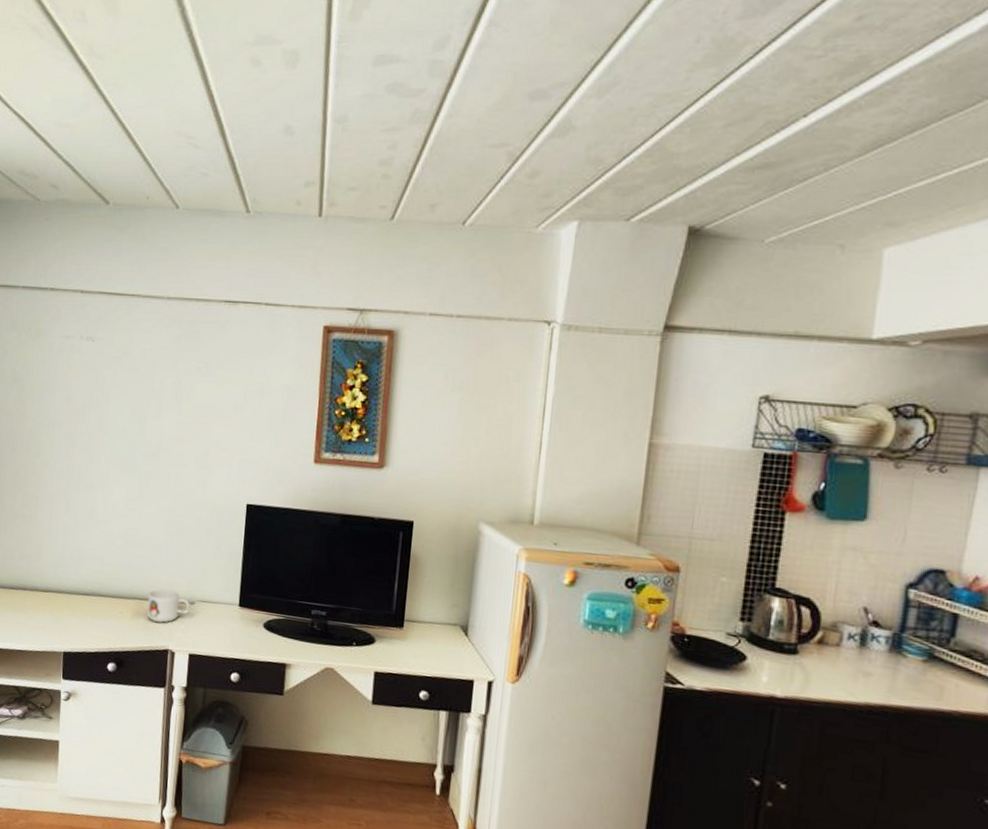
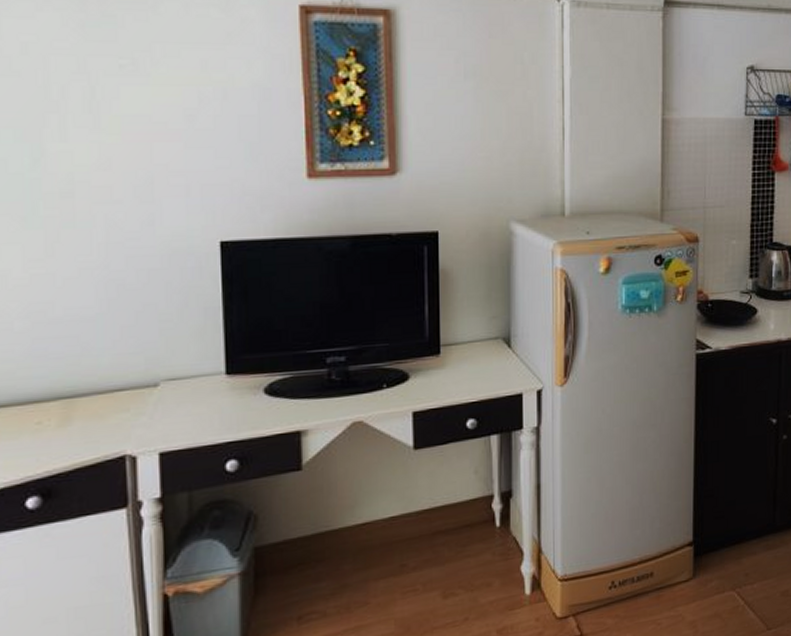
mug: present [147,588,191,624] -> none [82,373,153,424]

